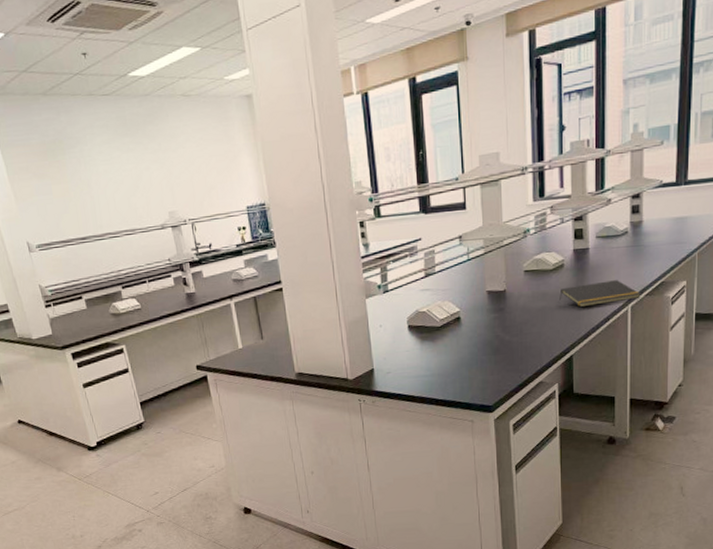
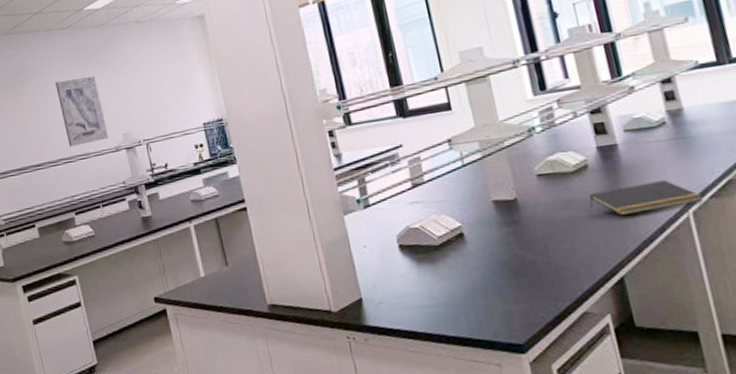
wall art: none [99,150,155,222] -> present [55,76,109,147]

